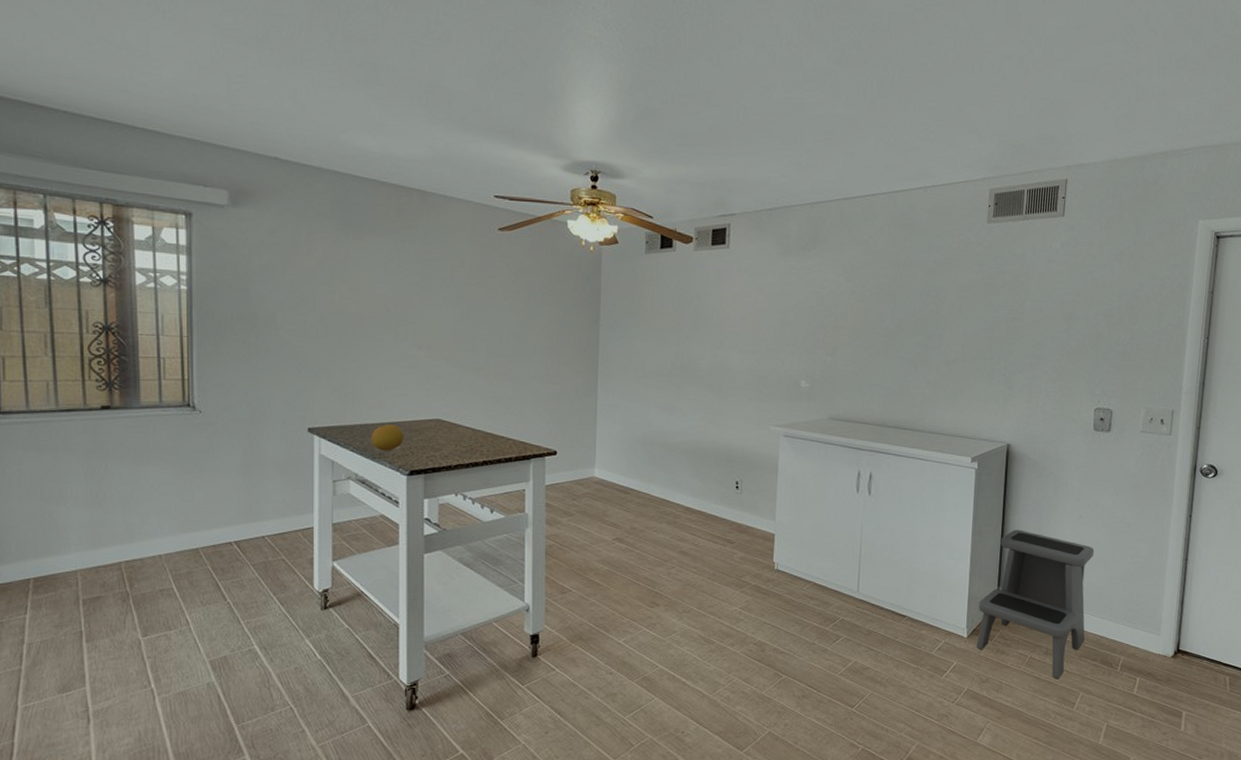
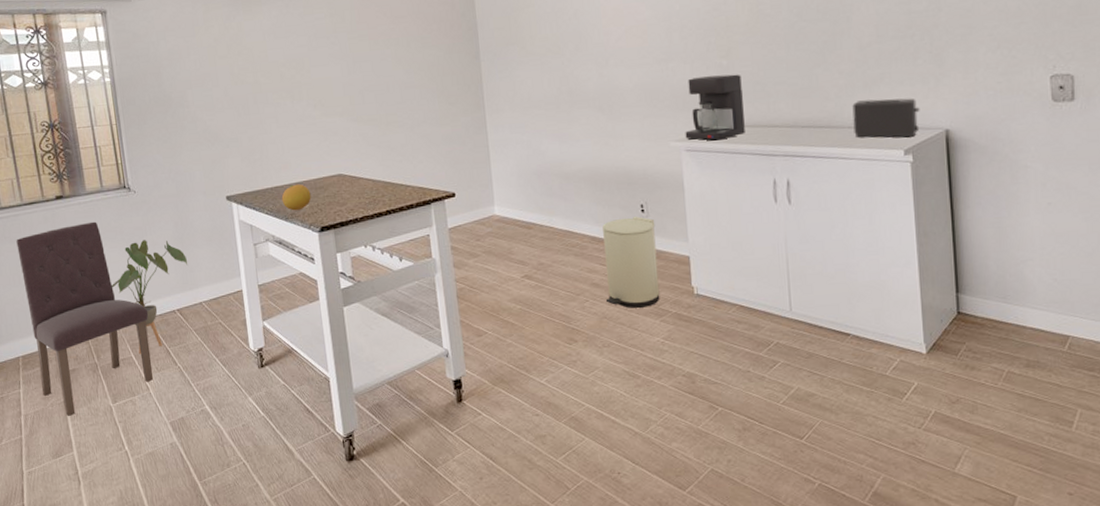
dining chair: none [44,438,200,648] -> present [16,221,153,416]
house plant: none [159,464,254,586] -> present [112,240,189,355]
pedal bin: none [691,492,747,578] -> present [602,216,660,308]
coffee maker: none [785,369,842,430] -> present [685,74,745,141]
toaster: none [932,409,989,447] -> present [852,98,920,138]
step stool: present [976,529,1095,679] -> none [935,225,1075,395]

